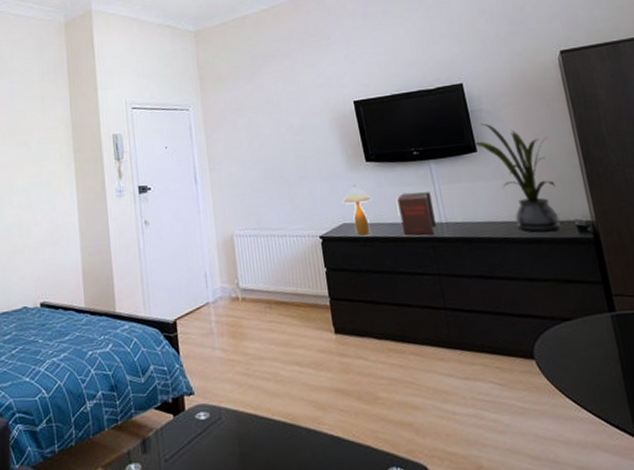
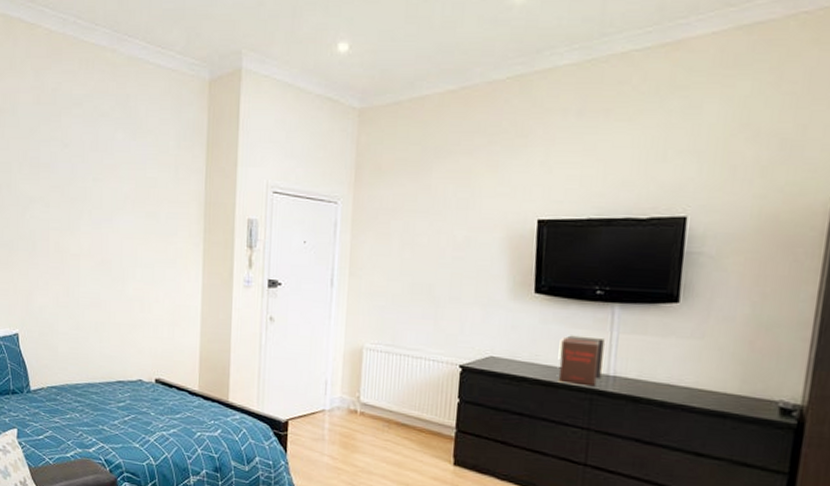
table lamp: present [343,184,371,236] -> none [496,316,530,373]
house plant: present [475,123,561,232] -> none [679,269,779,408]

